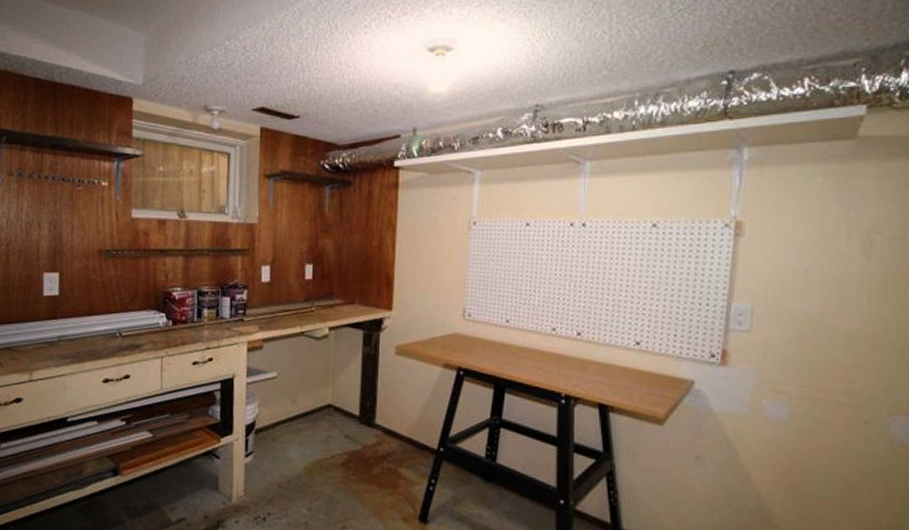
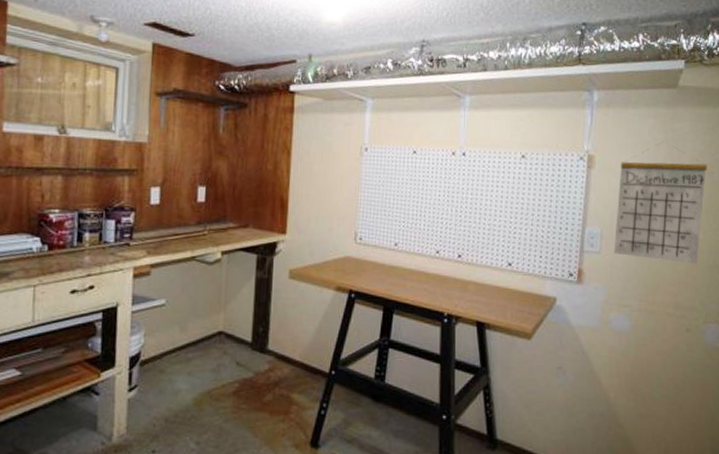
calendar: none [768,203,897,346] -> present [614,141,707,264]

